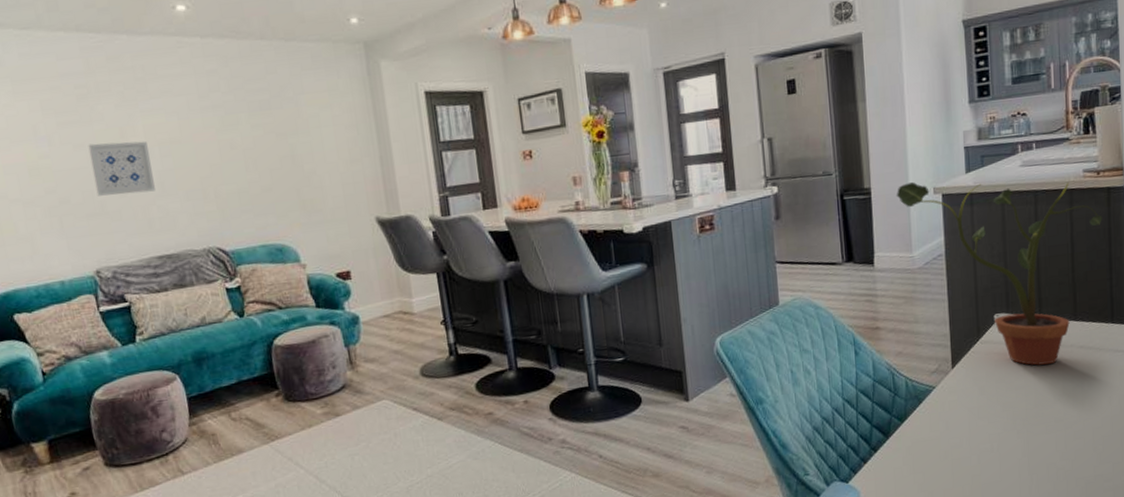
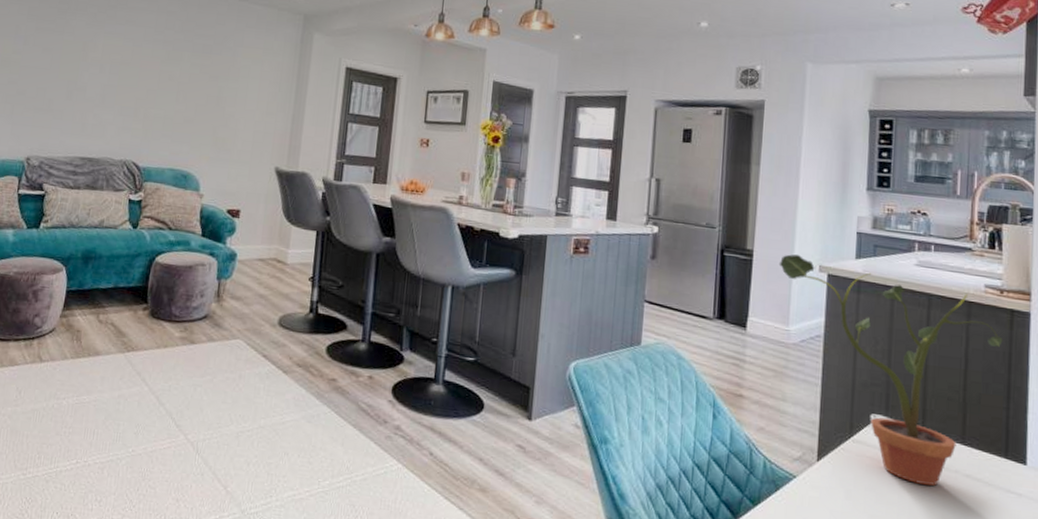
wall art: present [88,141,155,196] -> none [48,50,102,101]

